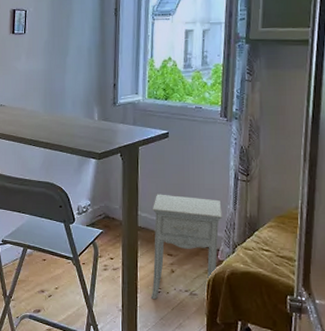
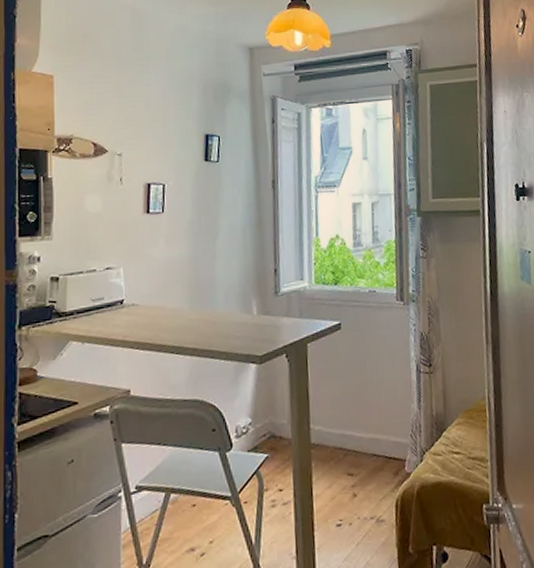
nightstand: present [150,194,222,300] -> none [326,398,406,536]

